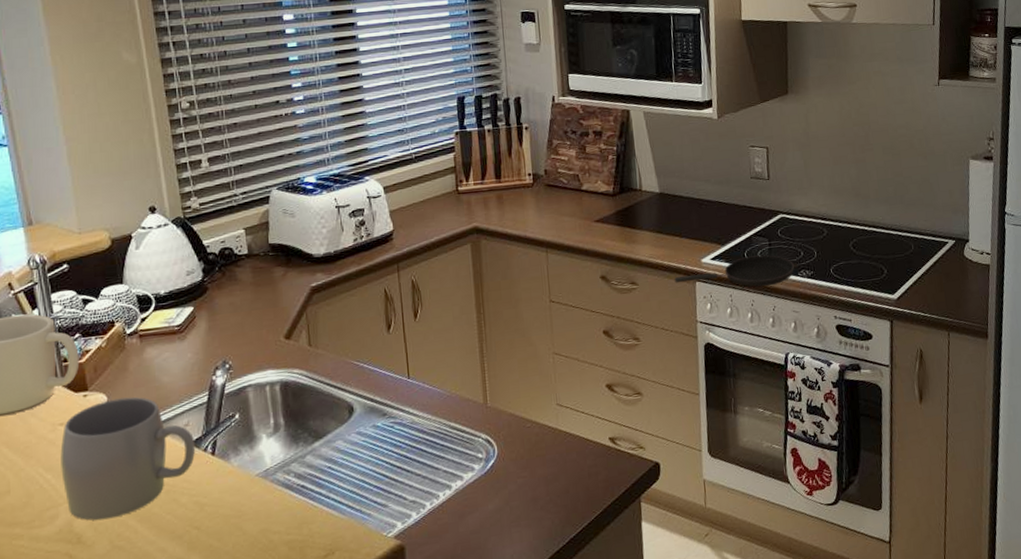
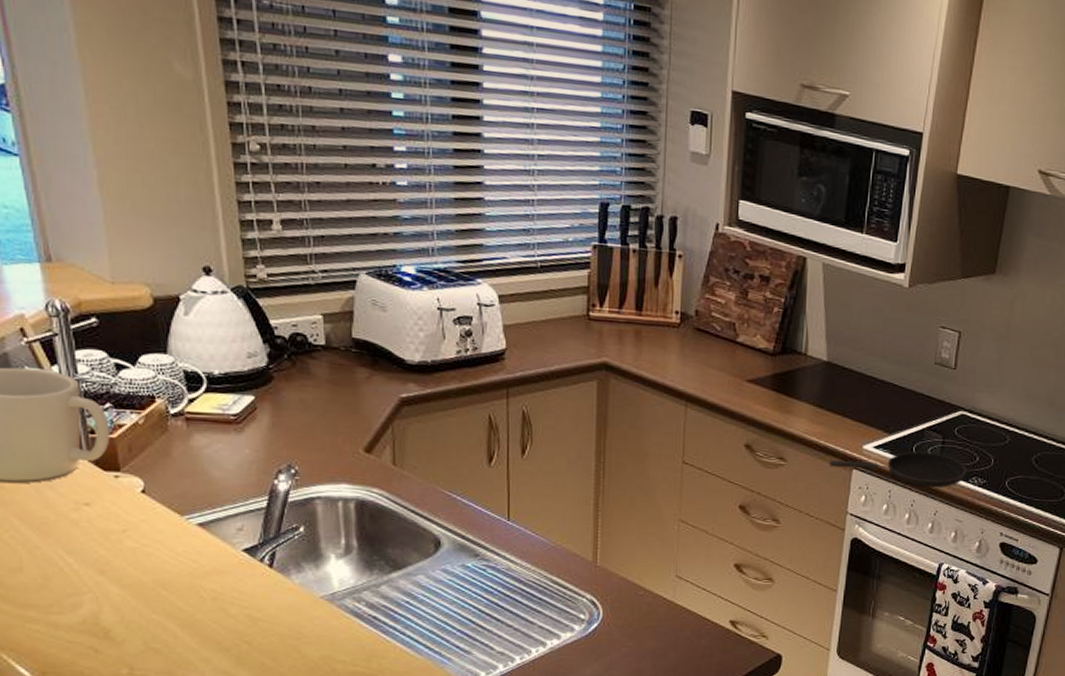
mug: present [60,396,196,521] -> none [85,486,250,618]

